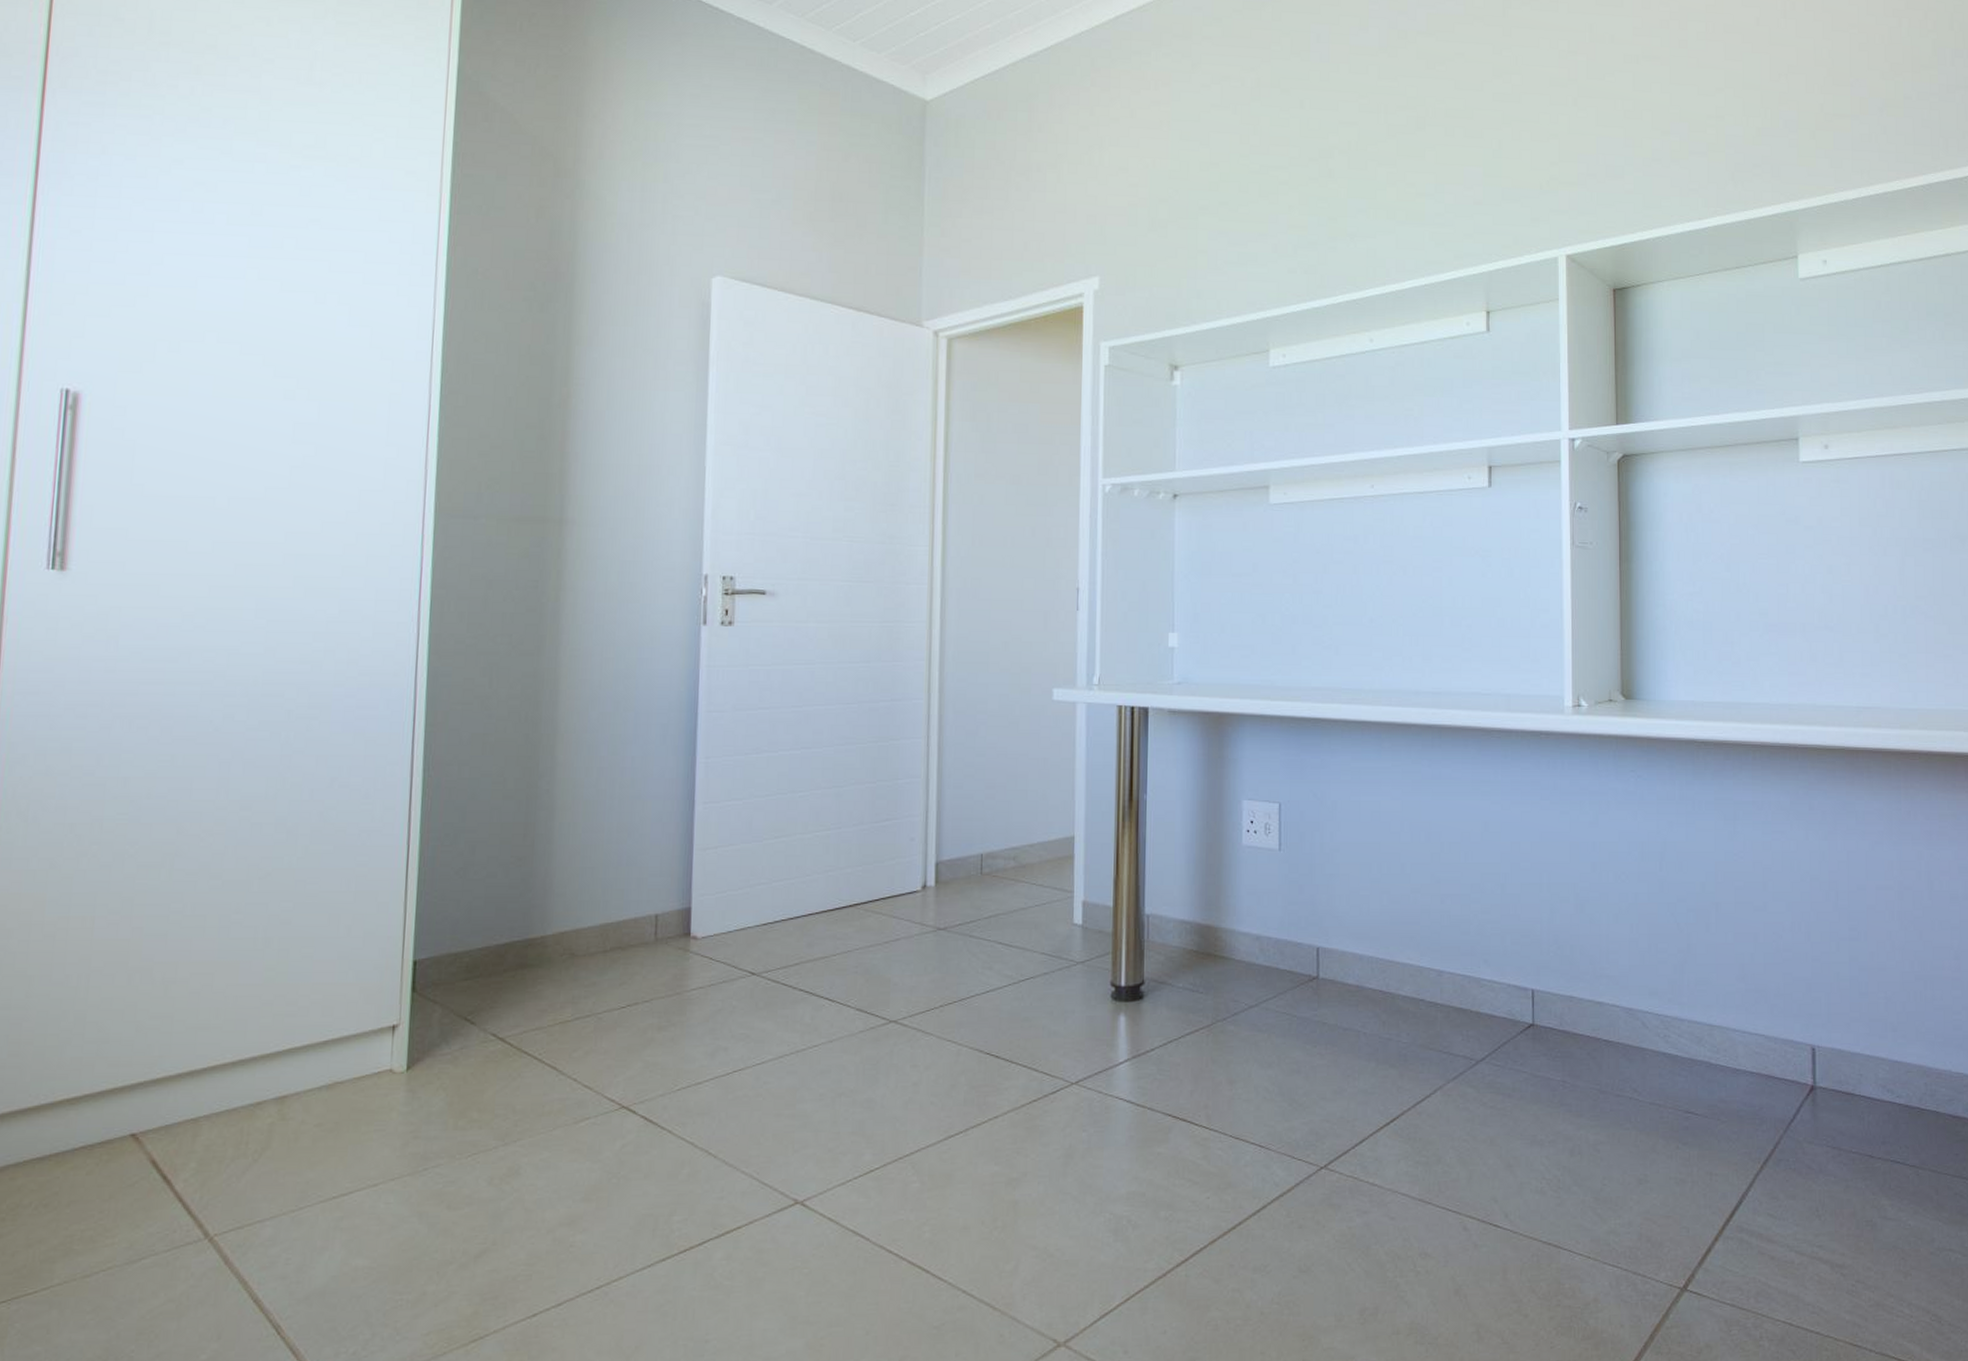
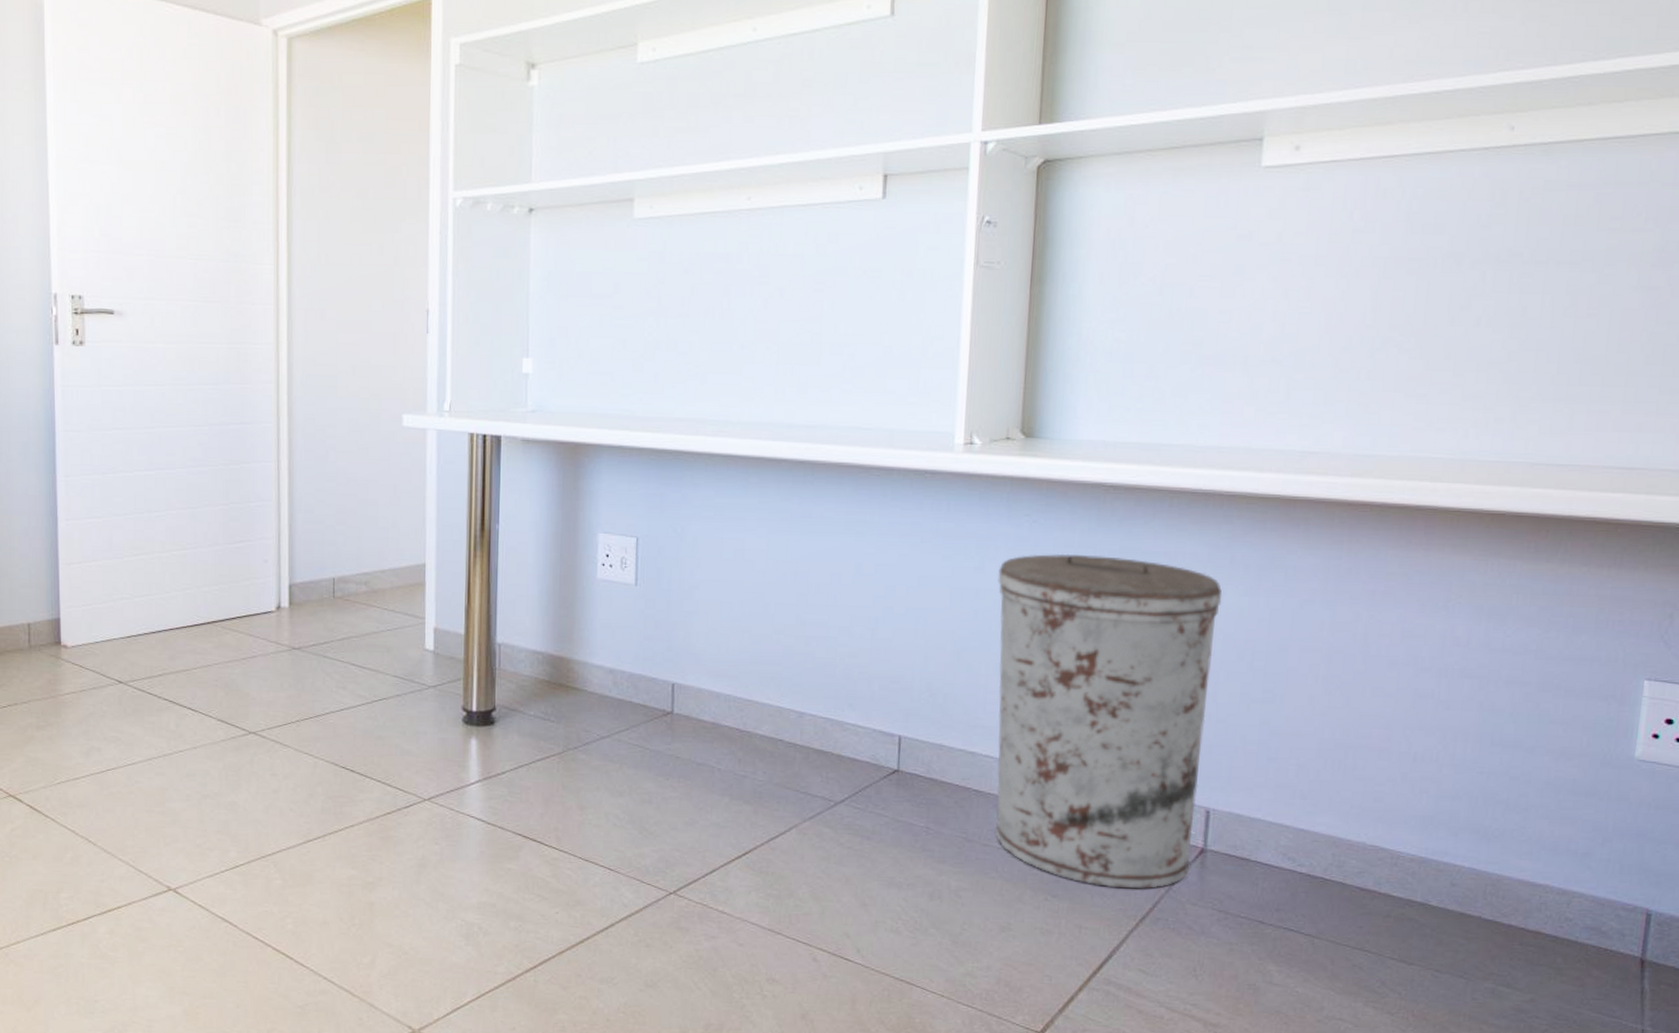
trash can: none [1611,806,1806,1132] -> present [995,553,1223,890]

